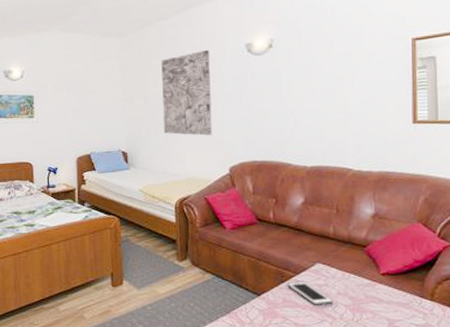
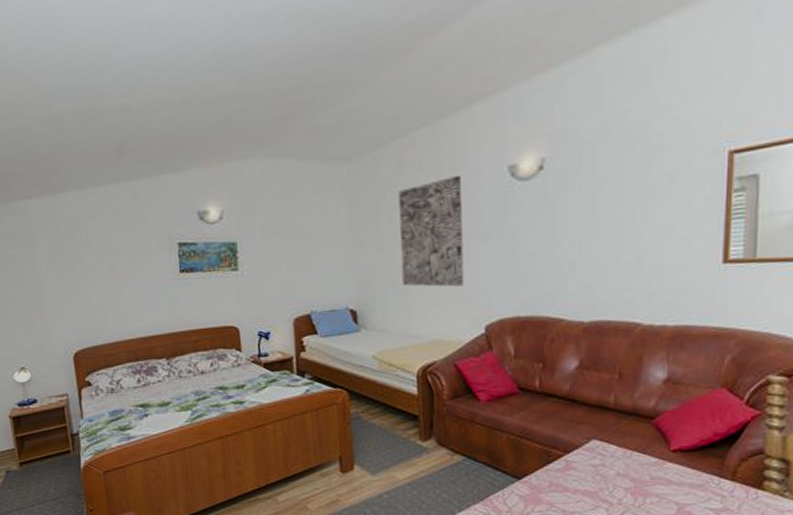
cell phone: present [287,281,333,305] -> none [554,461,610,489]

